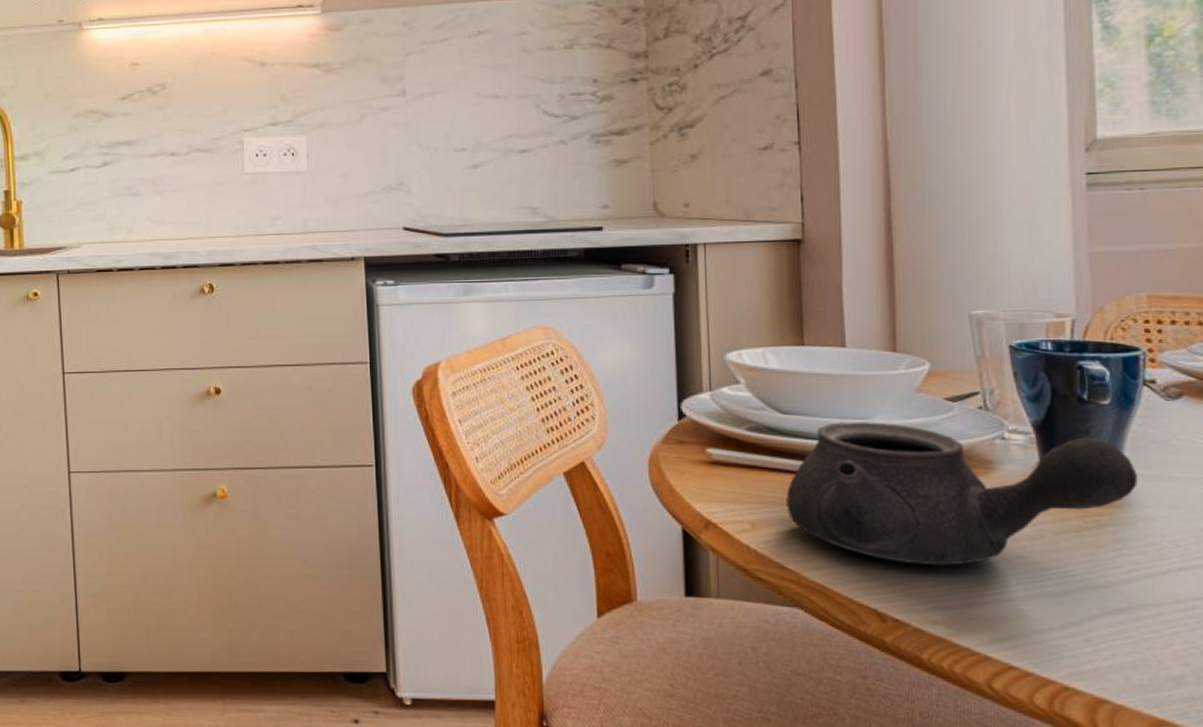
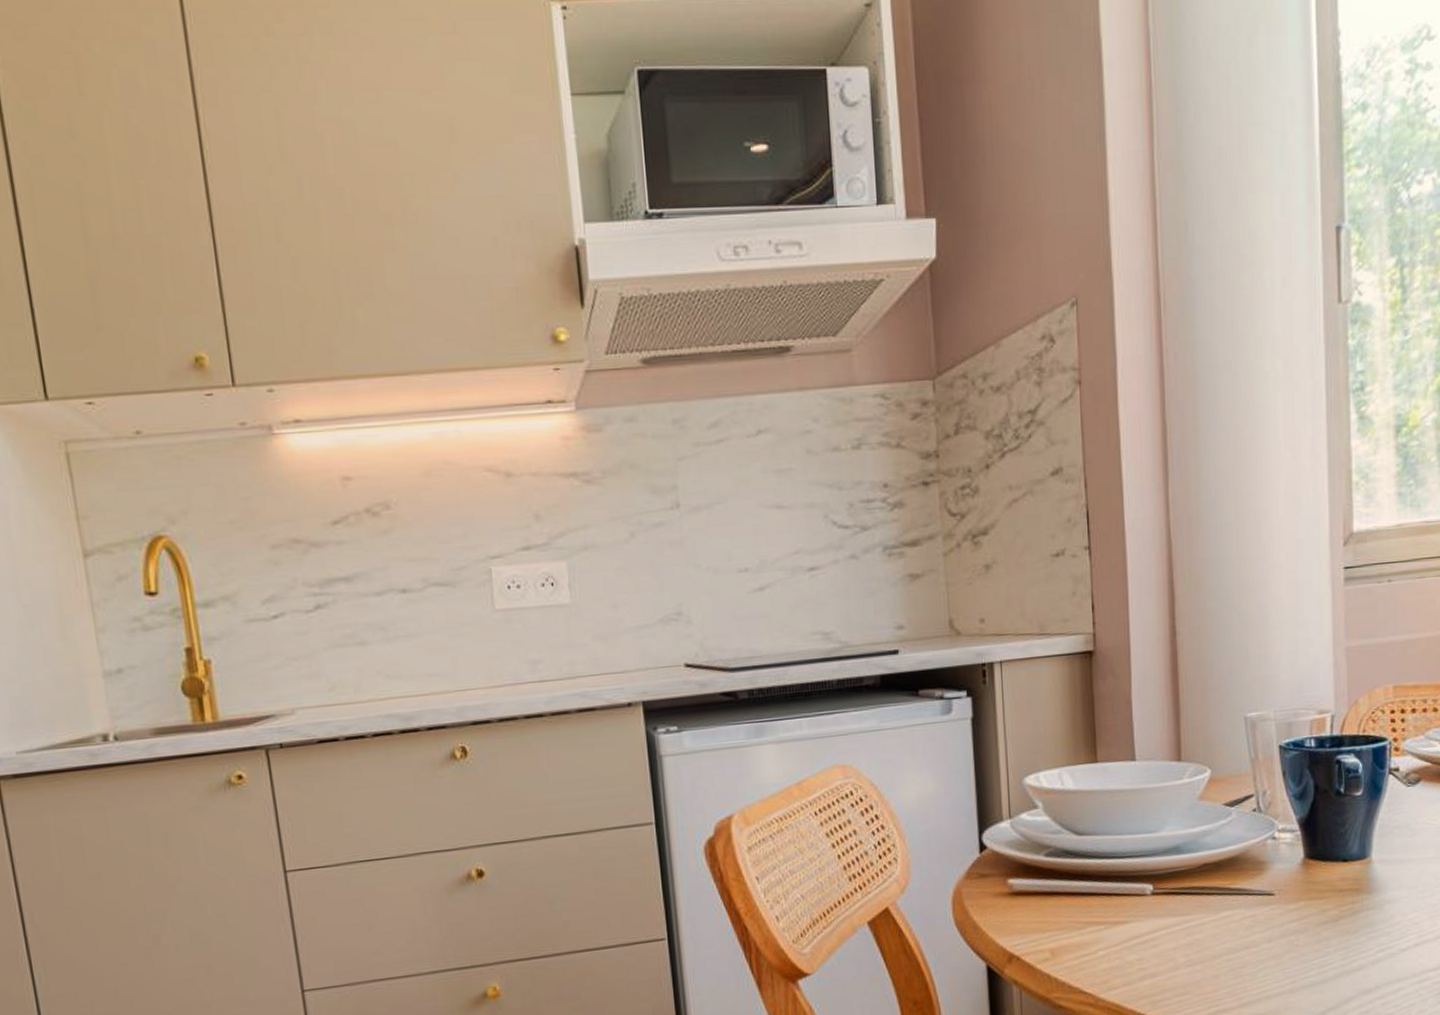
teapot: present [786,422,1137,566] -> none [1083,829,1384,972]

